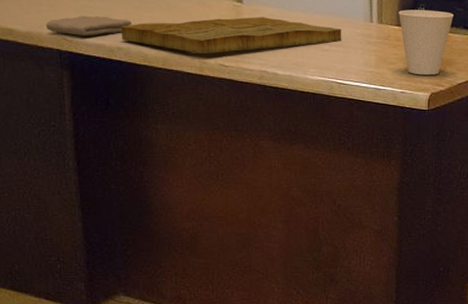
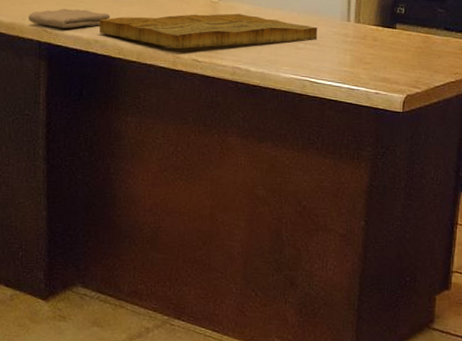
cup: present [399,9,454,76] -> none [377,9,434,77]

